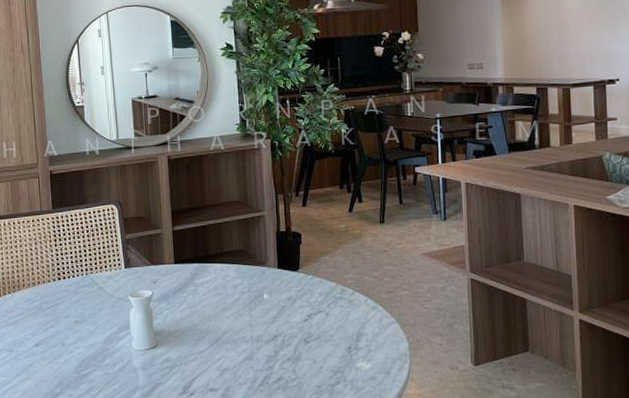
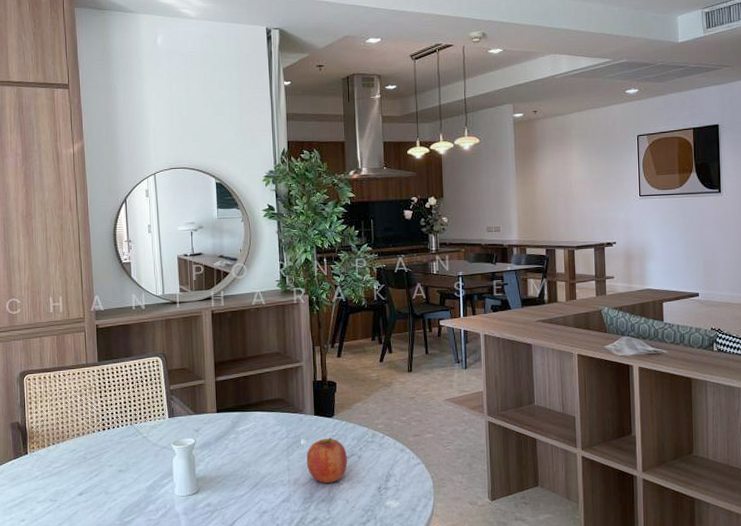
fruit: none [269,293,314,341] -> present [306,438,347,483]

